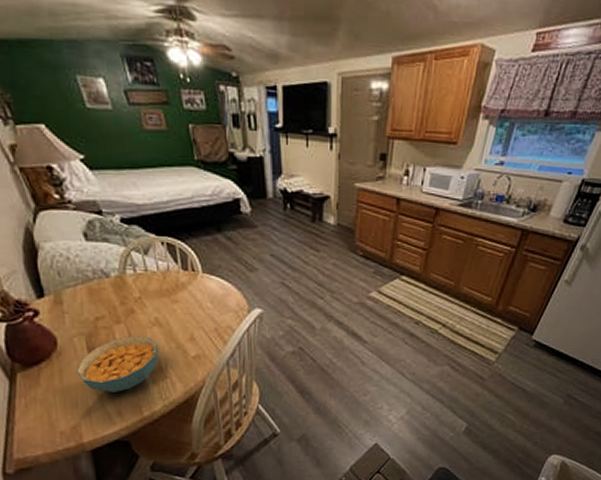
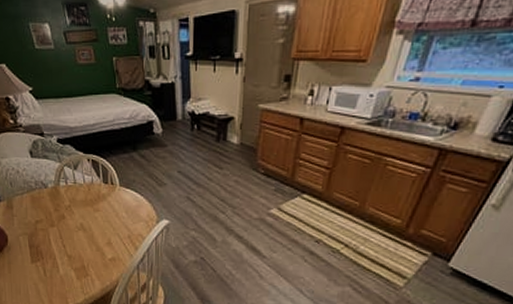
cereal bowl: present [75,335,159,392] -> none [20,237,83,284]

